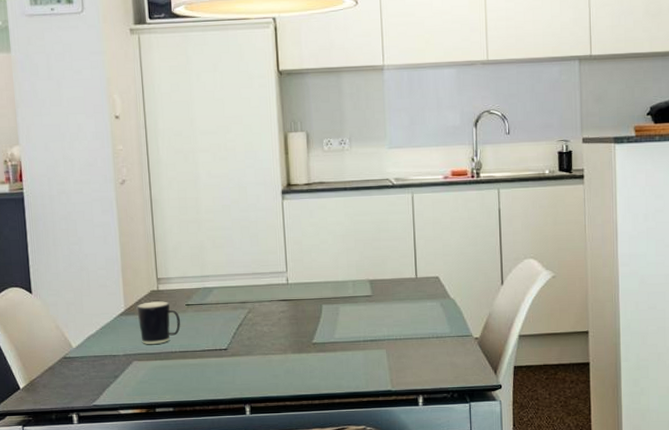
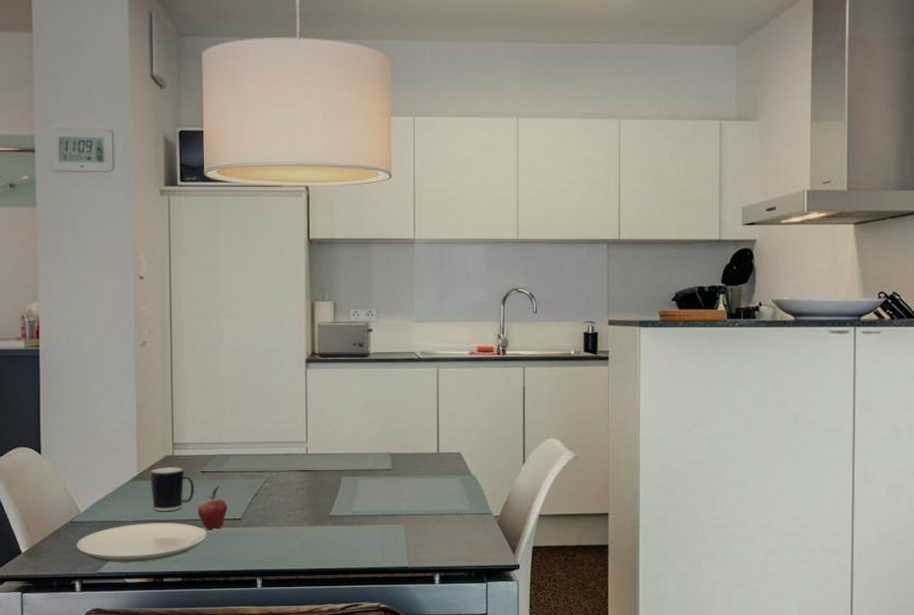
plate: none [71,355,195,395] -> present [76,523,207,562]
fruit: none [184,318,213,361] -> present [198,486,227,530]
toaster: none [291,150,347,188] -> present [317,321,374,358]

